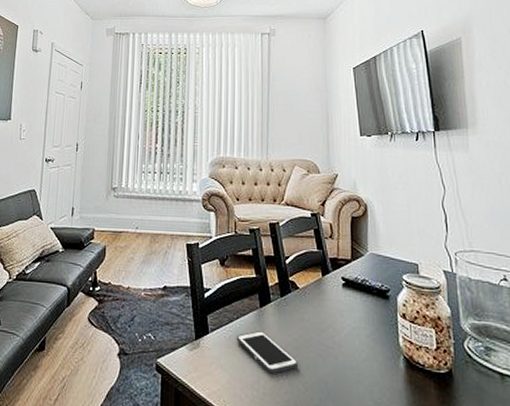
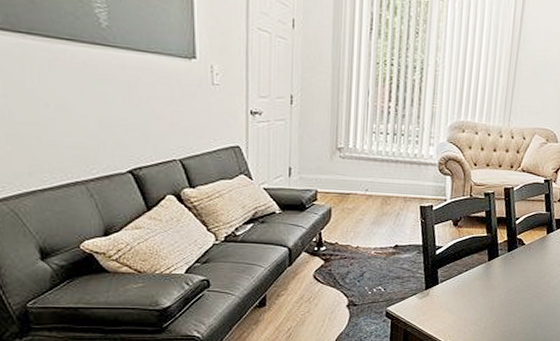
cell phone: present [236,331,299,374] -> none [464,280,517,313]

